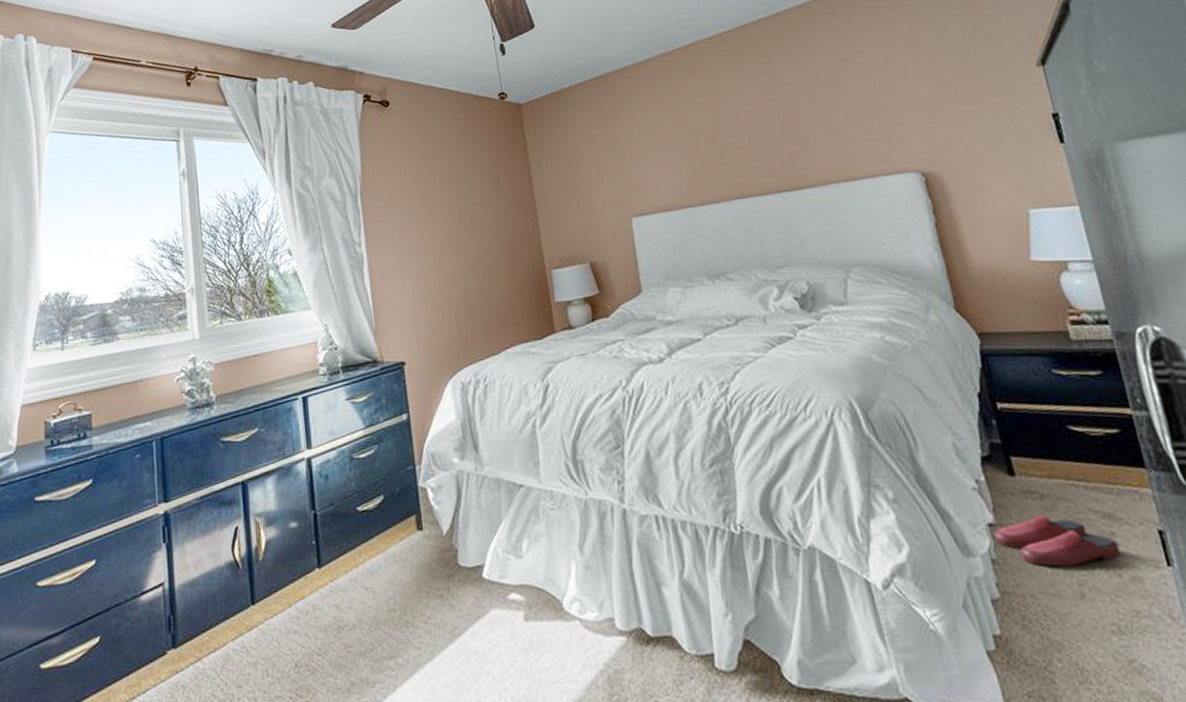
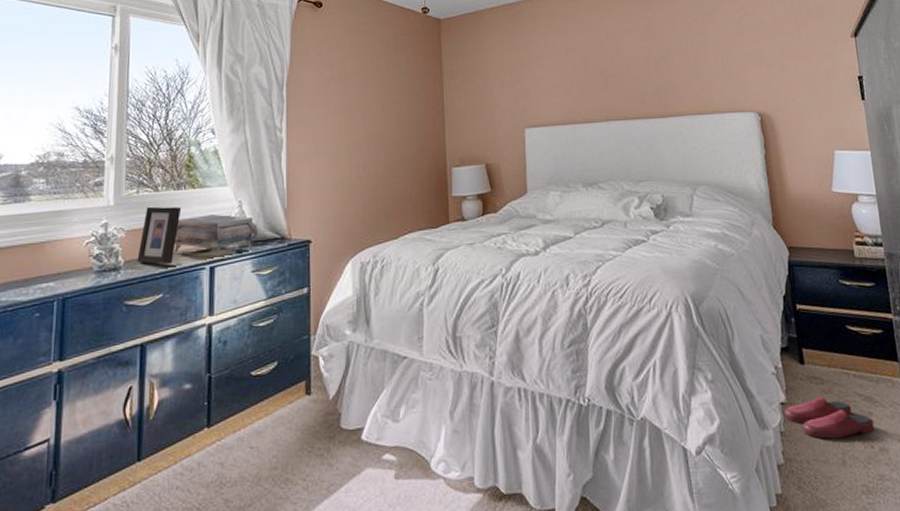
picture frame: none [228,335,267,398] -> present [137,206,182,265]
jewelry box: none [263,340,348,386] -> present [174,214,258,257]

